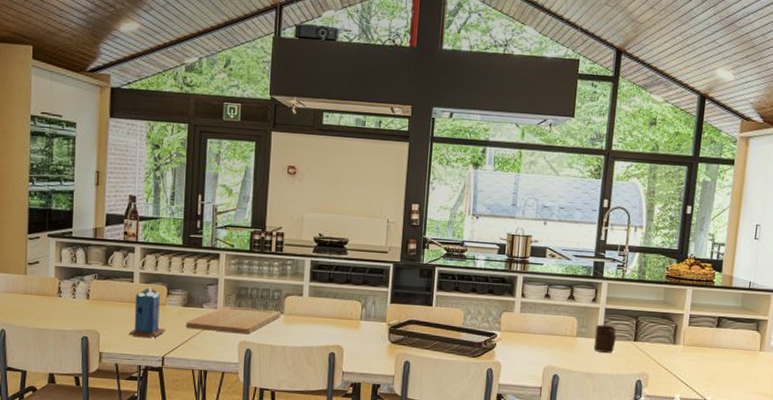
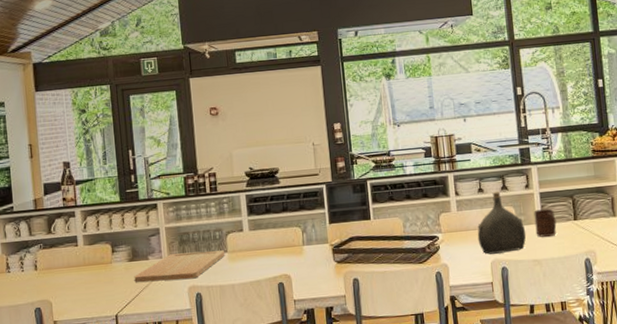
candle: present [128,286,166,338] -> none [80,247,116,300]
water jug: none [535,299,584,361] -> present [477,191,526,255]

